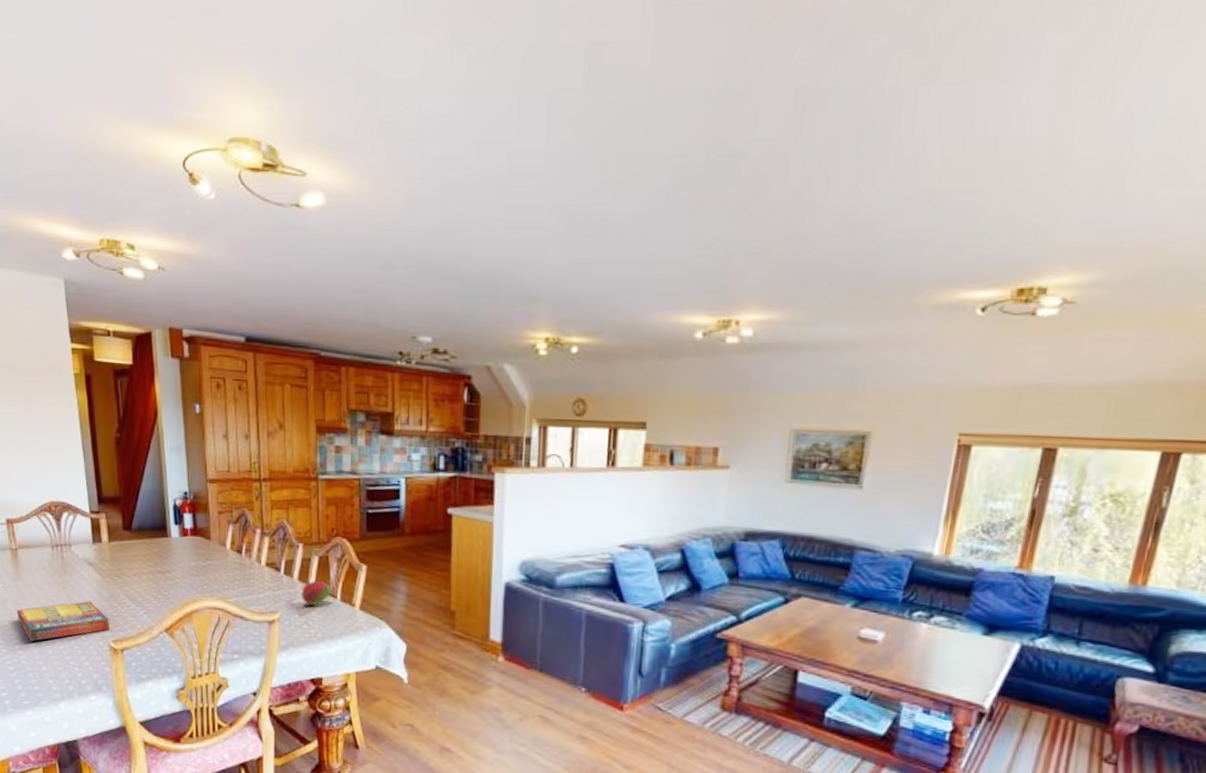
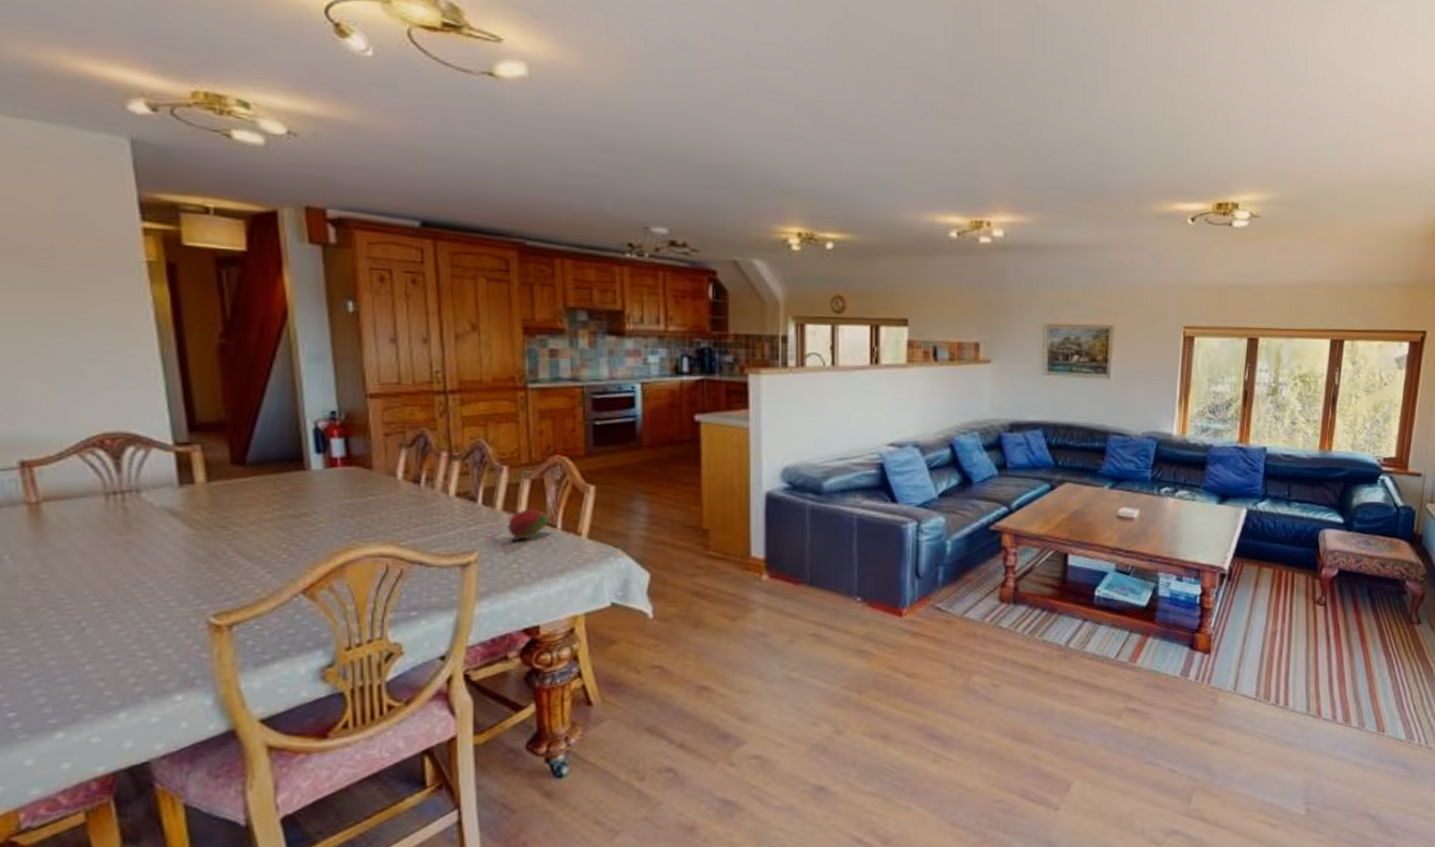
game compilation box: present [17,601,109,642] -> none [38,564,208,631]

